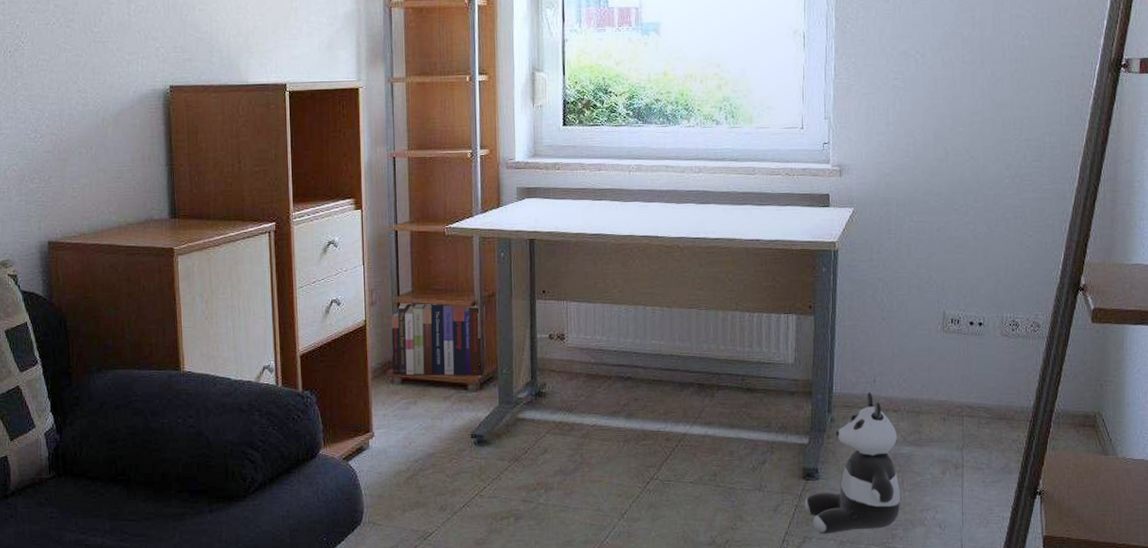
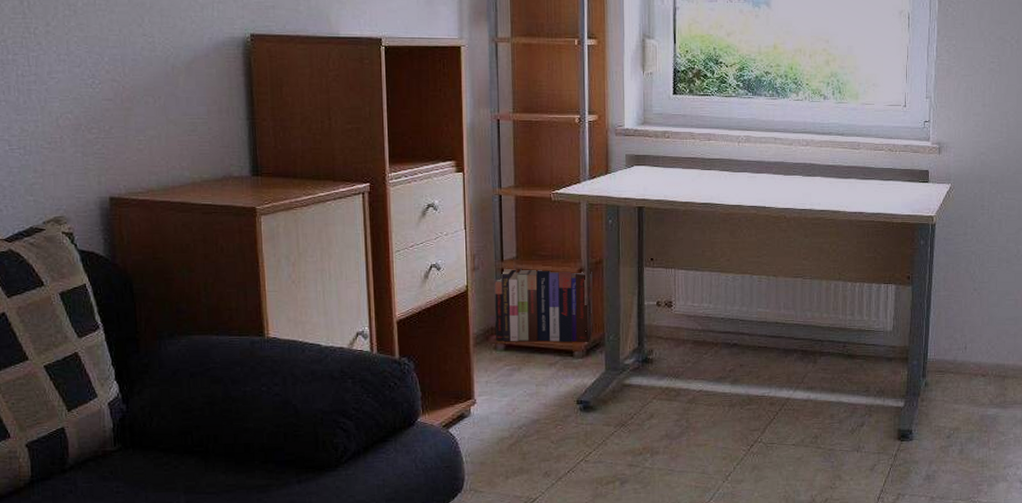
stuffed animal: present [804,392,901,534] -> none [899,358,986,491]

